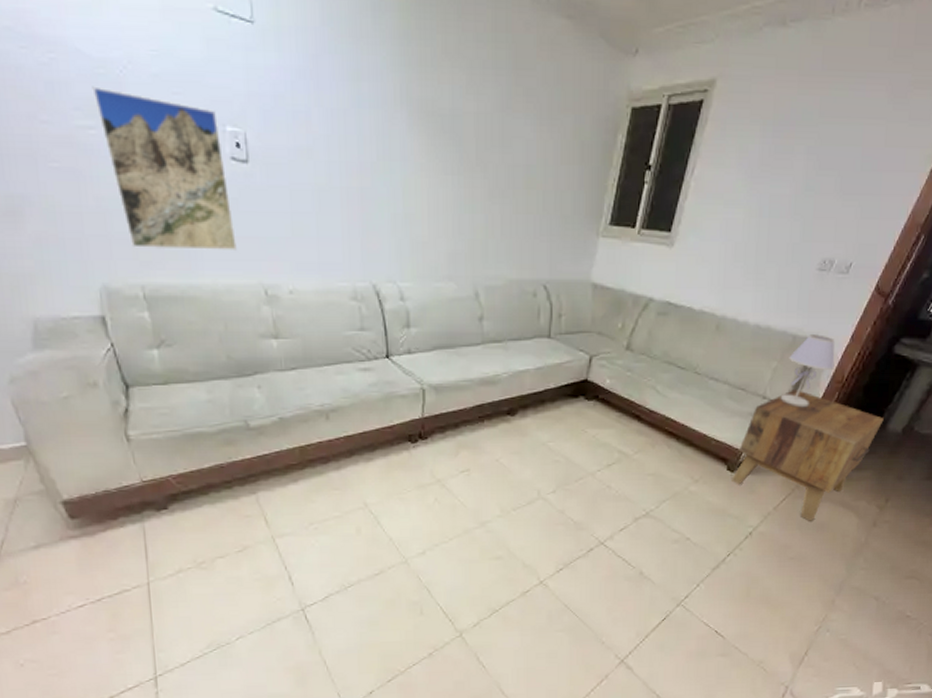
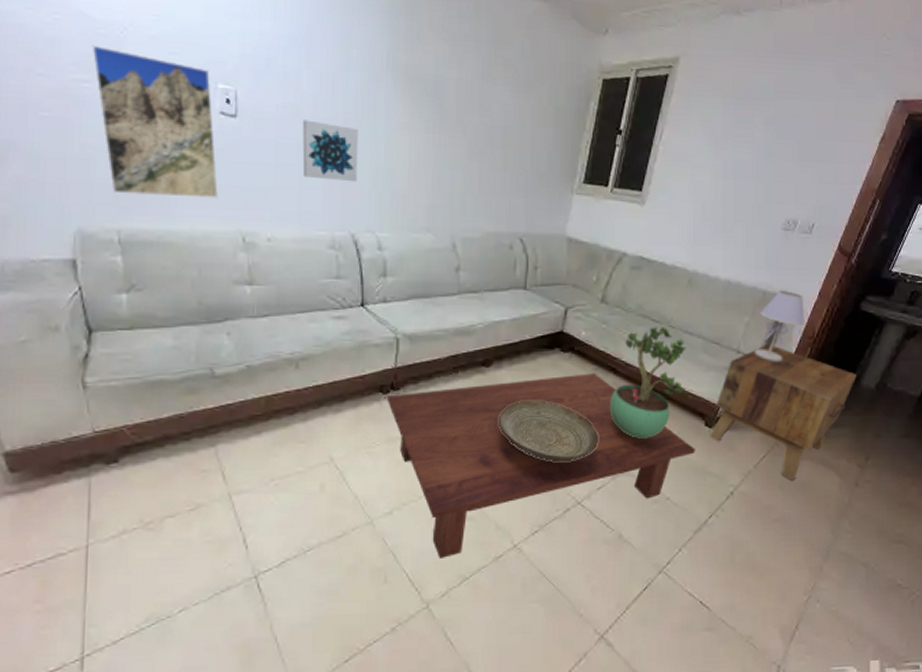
wall art: none [317,163,375,230] -> present [302,120,358,182]
coffee table: none [416,421,716,593] -> present [387,373,695,558]
decorative bowl: none [523,447,621,506] -> present [498,400,598,463]
potted plant: none [633,373,712,483] -> present [610,327,687,438]

